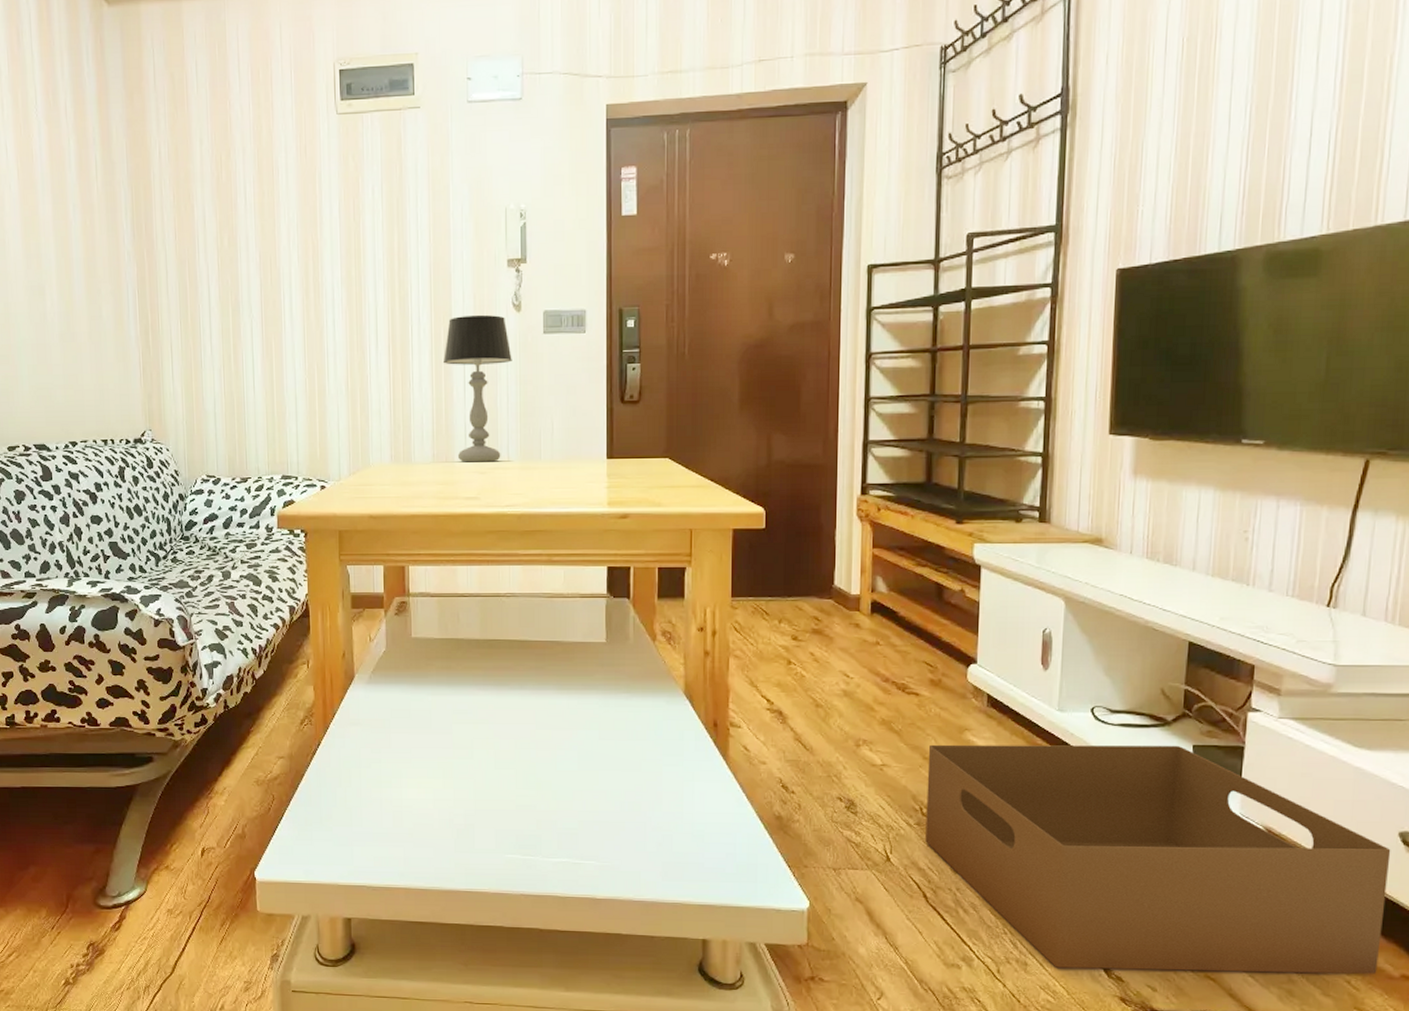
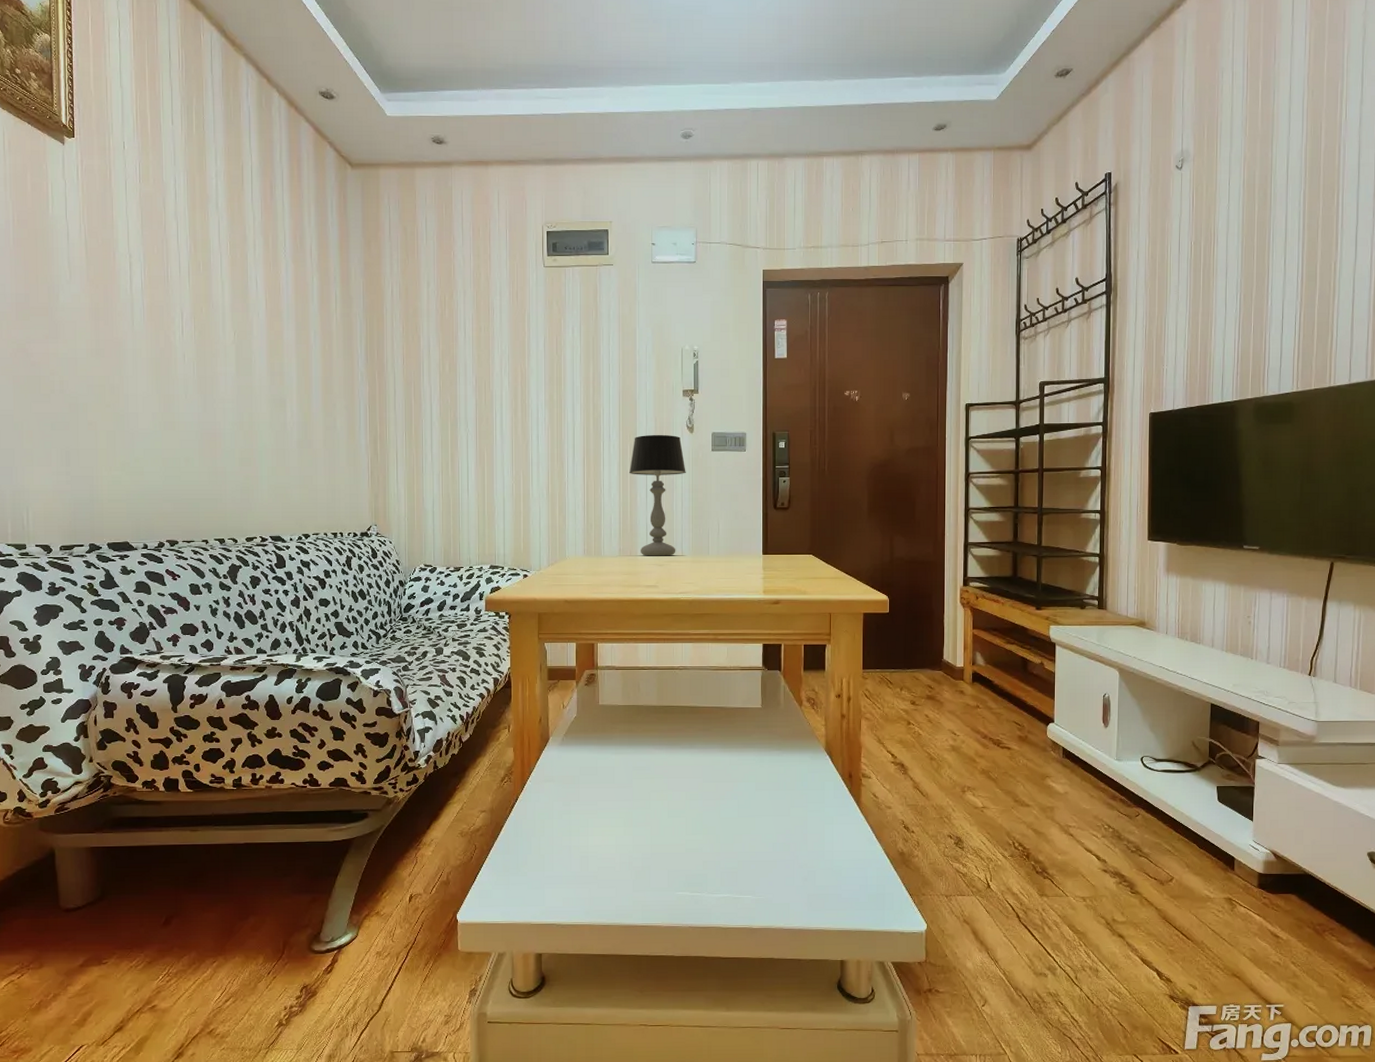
storage basket: present [925,744,1391,974] -> none [1017,786,1363,973]

